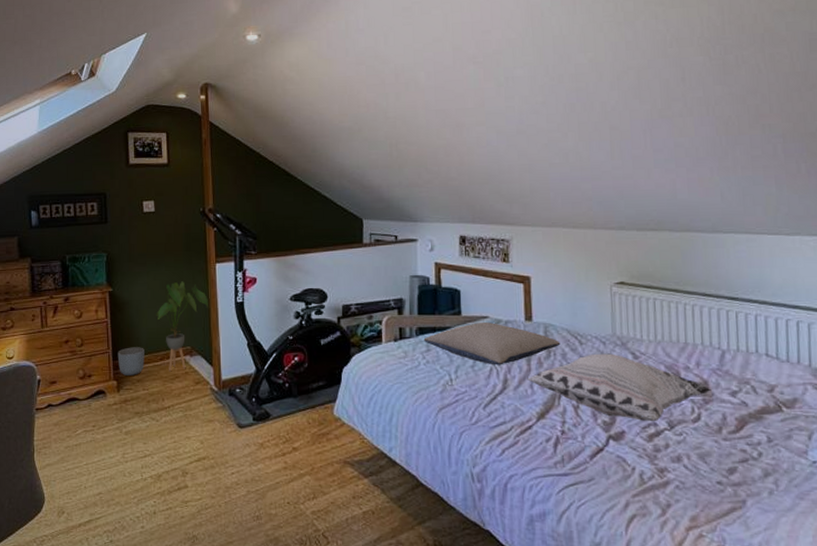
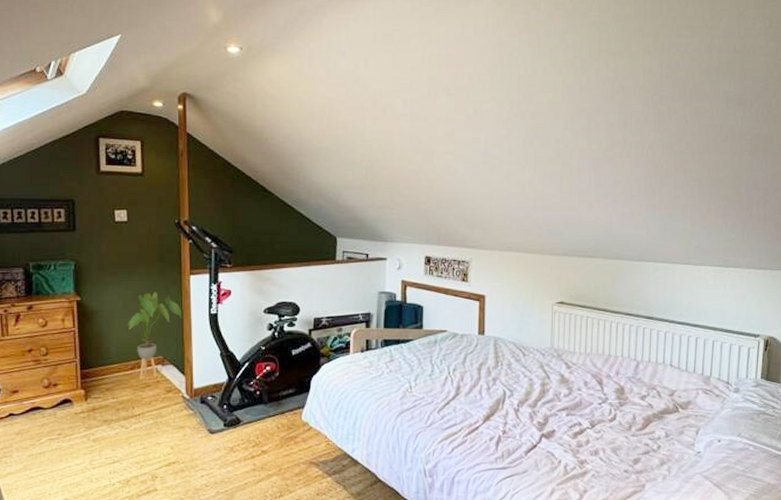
planter: present [117,347,145,376] -> none [85,356,114,384]
pillow: present [423,323,561,365] -> none [388,336,507,374]
decorative pillow: present [527,353,712,422] -> none [477,364,626,422]

